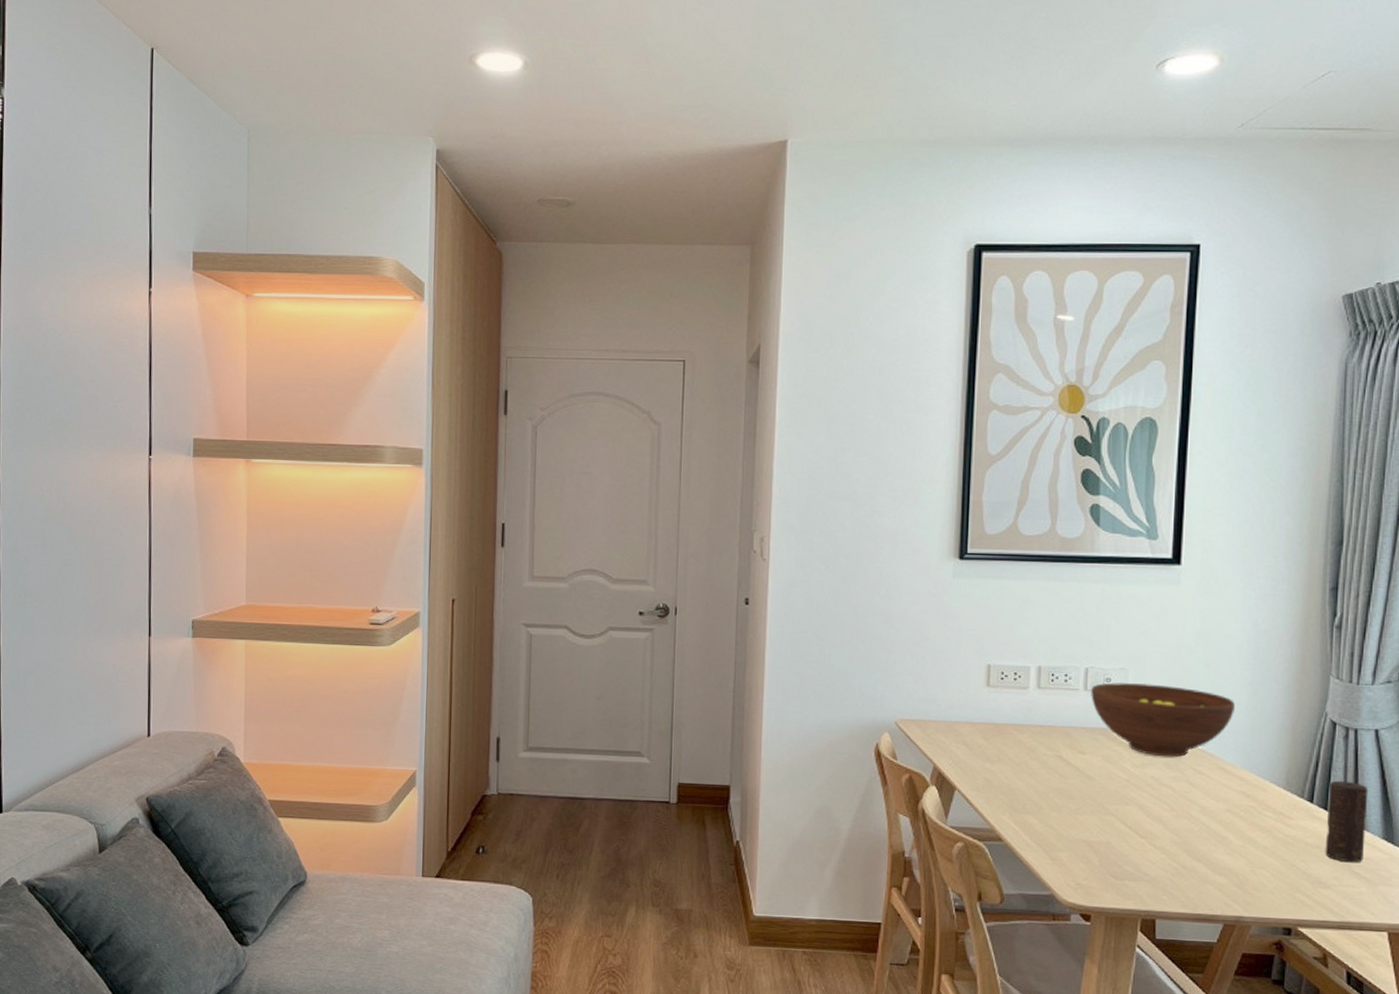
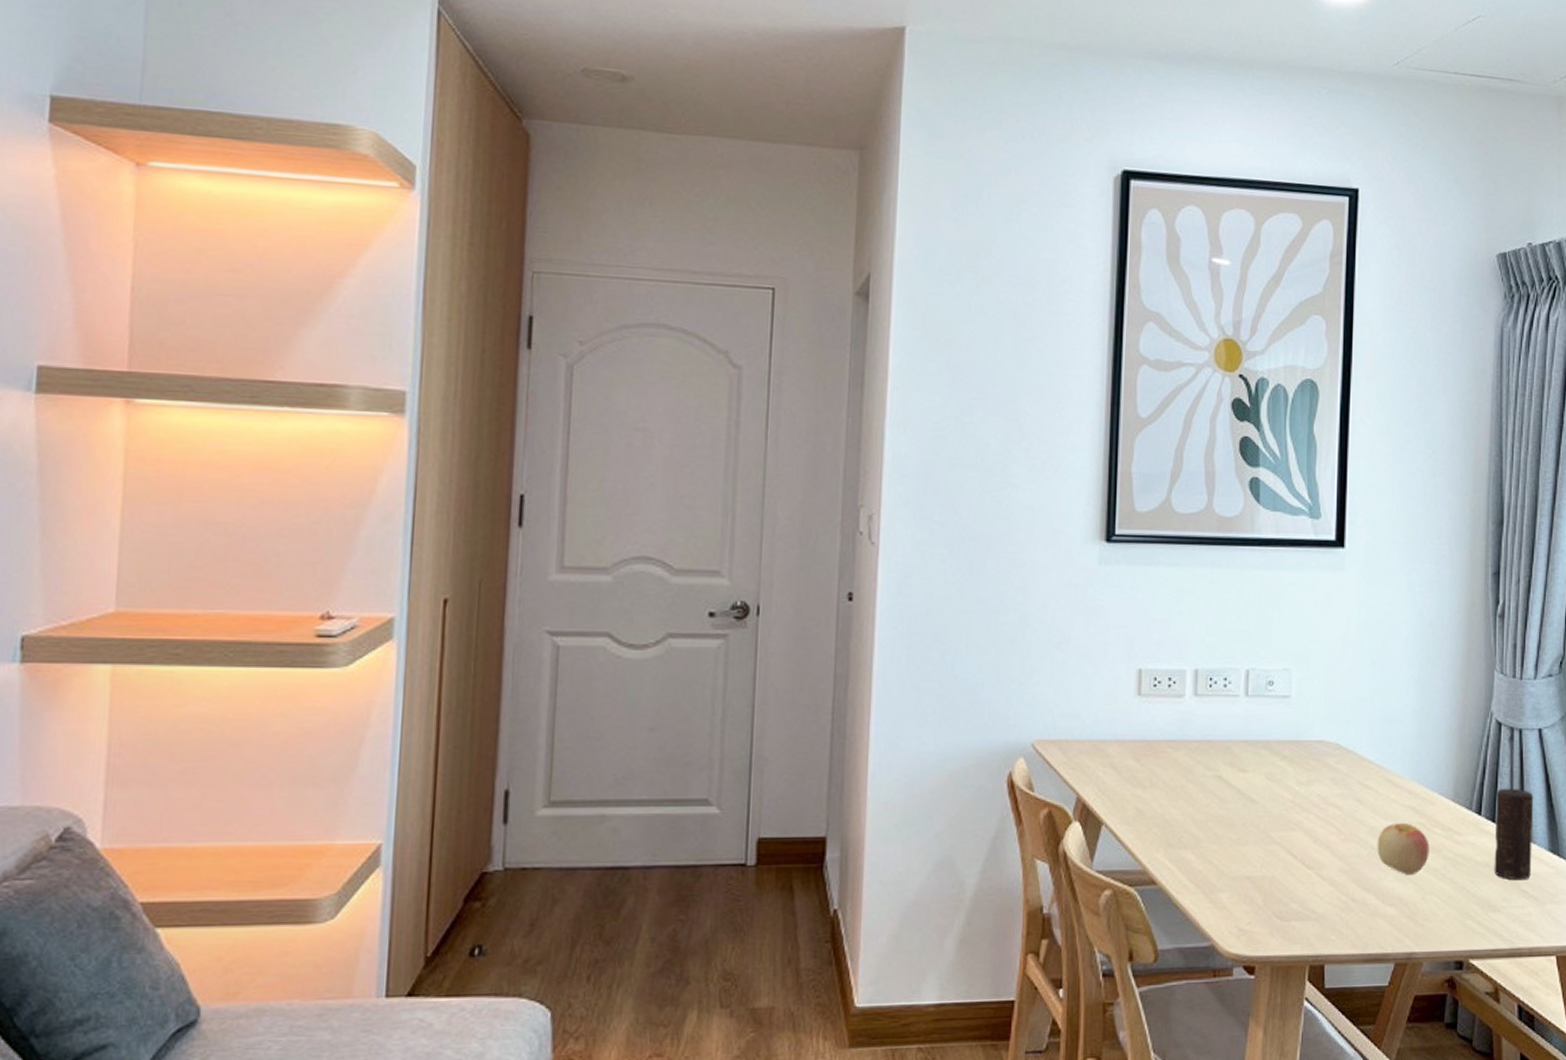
fruit bowl: present [1091,682,1235,758] -> none [1252,685,1402,771]
apple: none [1208,805,1260,850] -> present [1377,823,1430,874]

